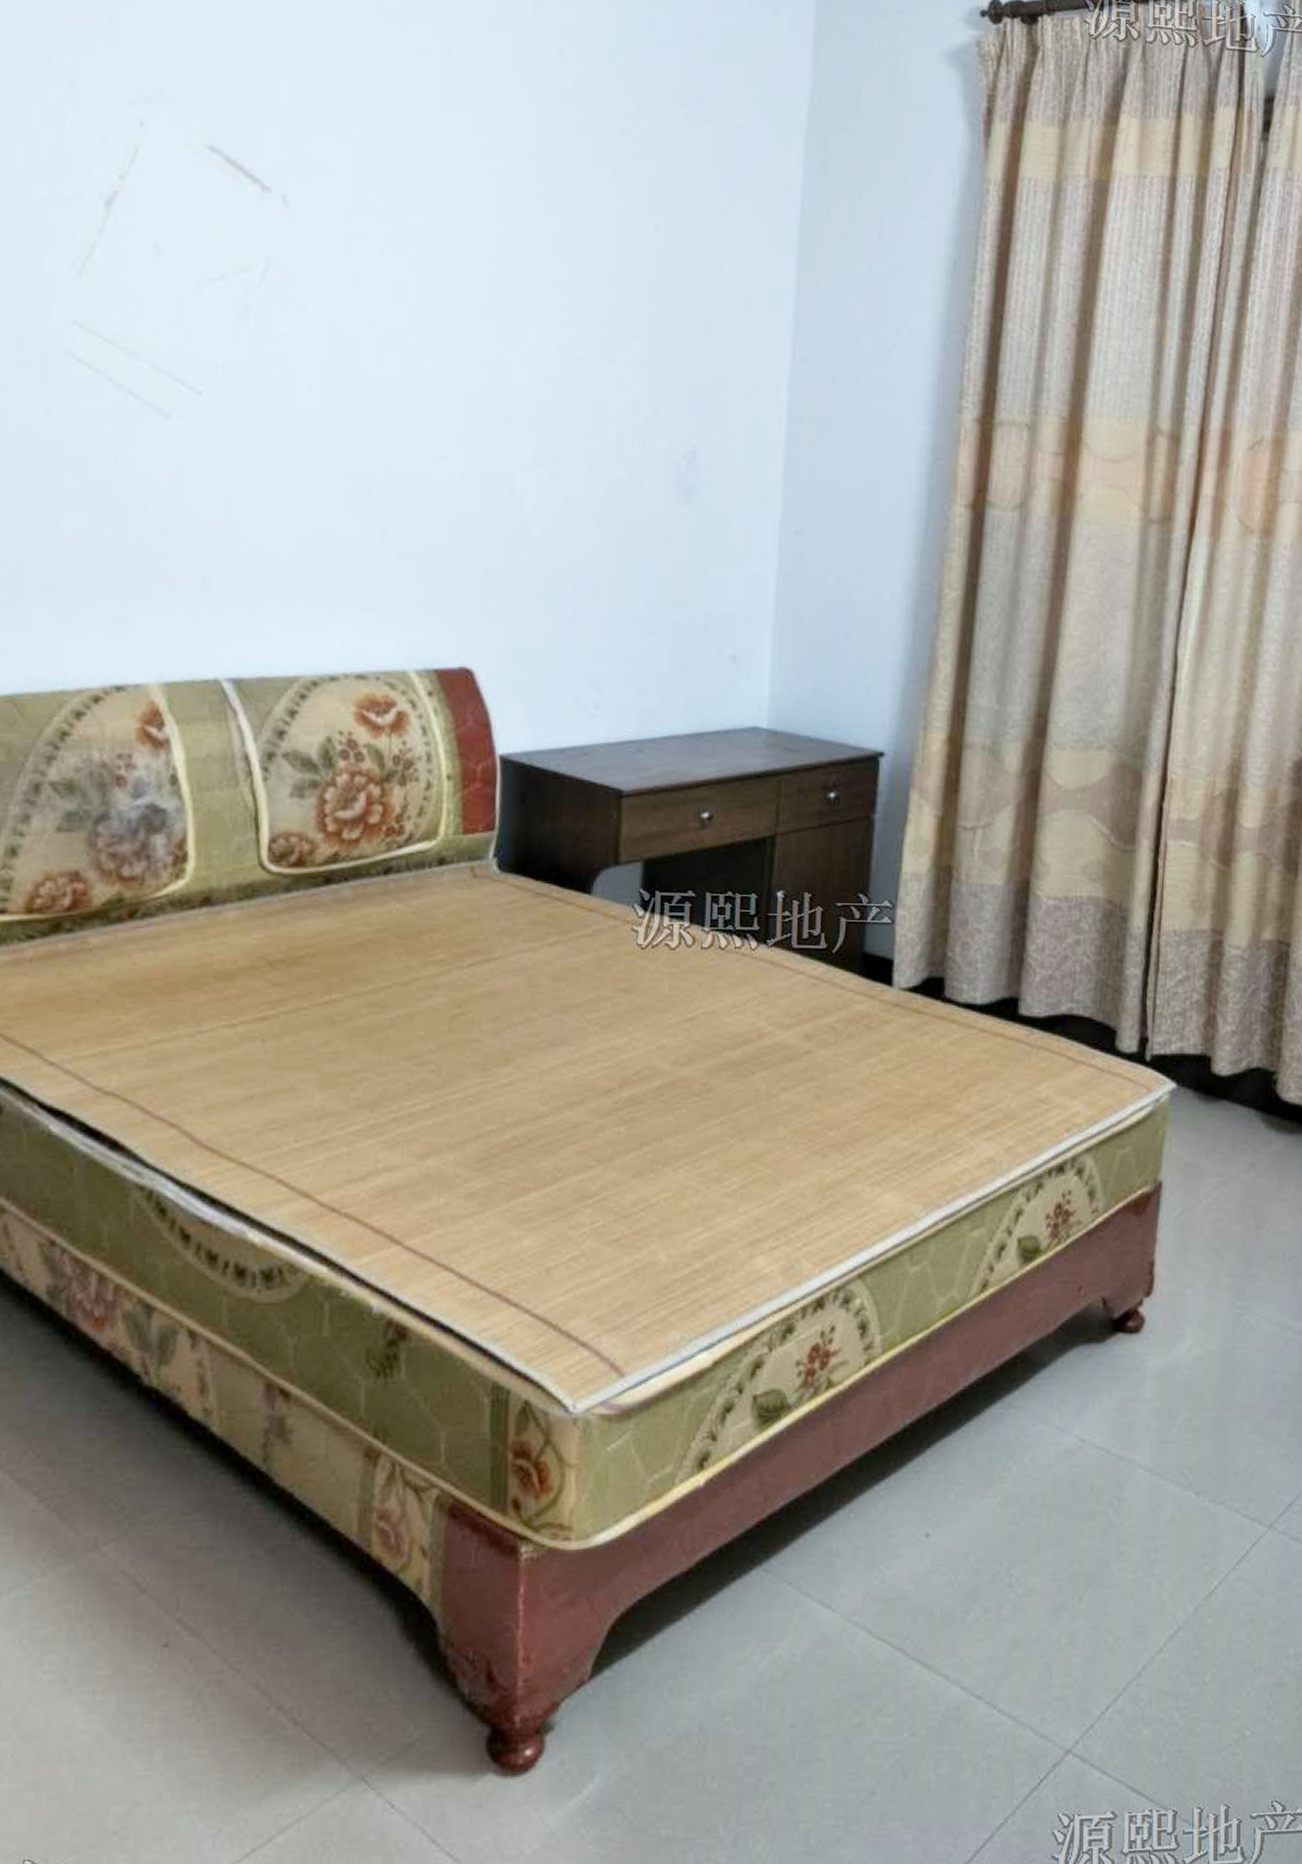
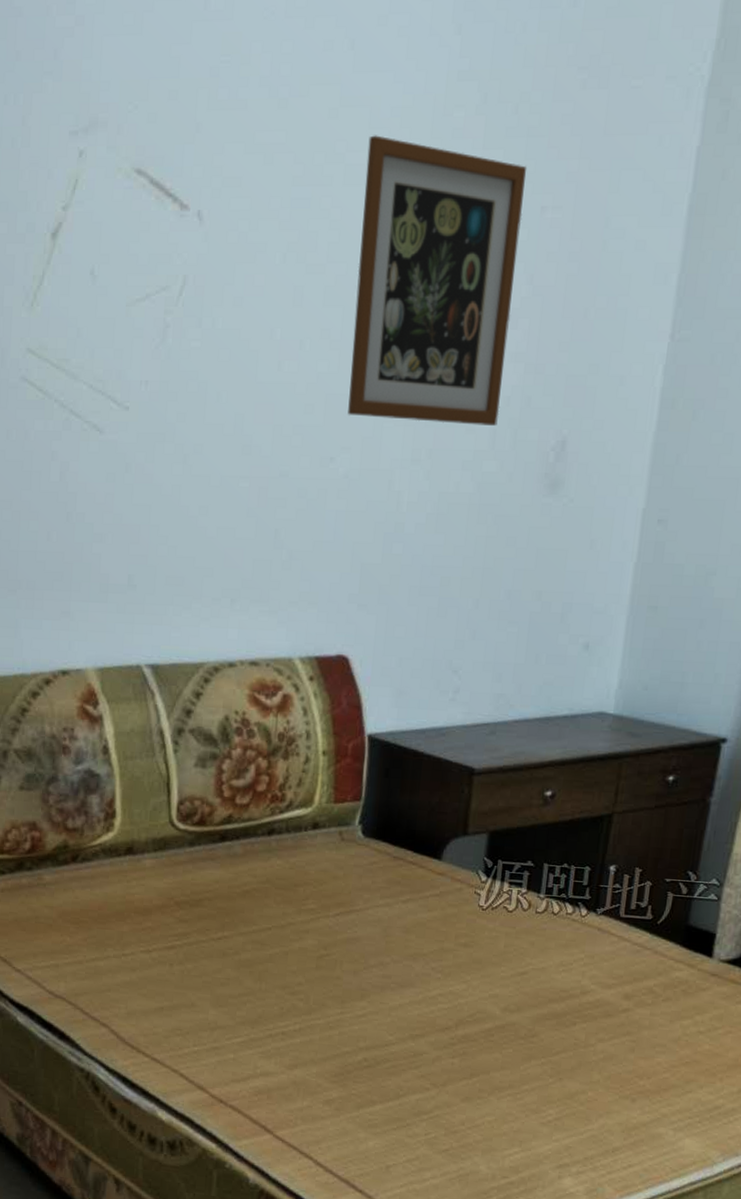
wall art: none [461,140,638,432] -> present [348,135,527,426]

